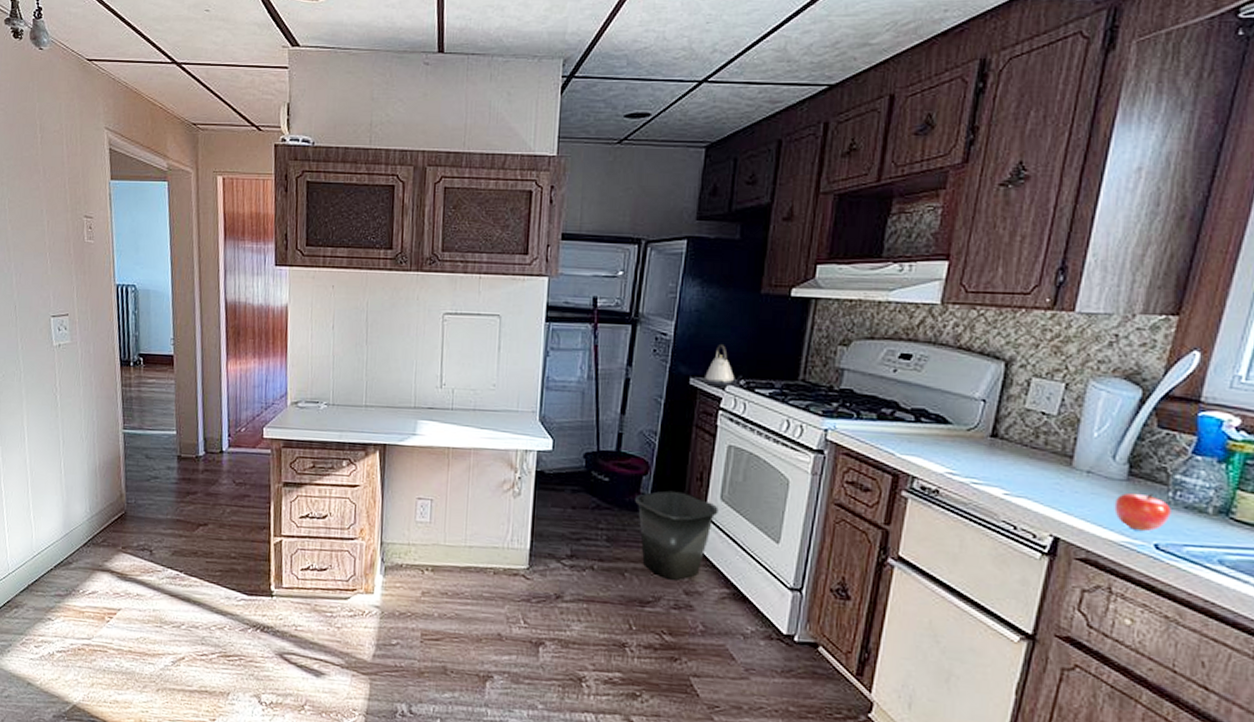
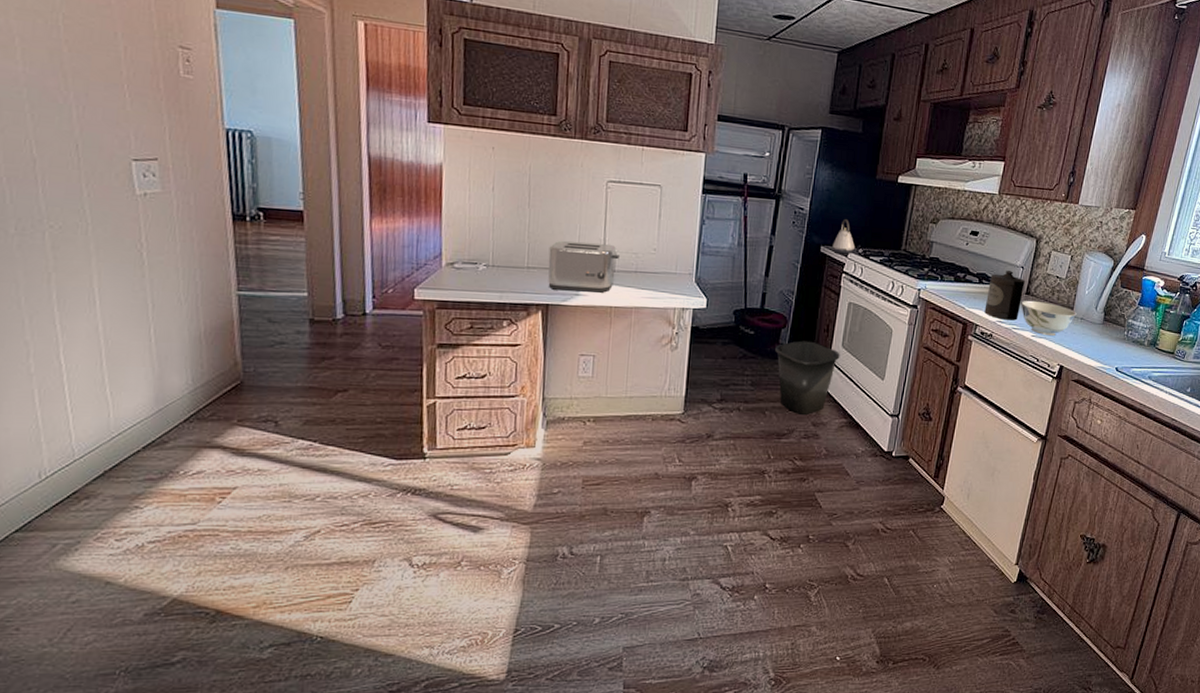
toaster: none [385,377,457,433] -> present [548,240,620,293]
canister: none [925,405,989,472] -> present [984,271,1025,321]
bowl: none [984,445,1080,496] -> present [1021,300,1077,337]
fruit: present [1114,492,1171,532] -> none [1095,332,1126,360]

